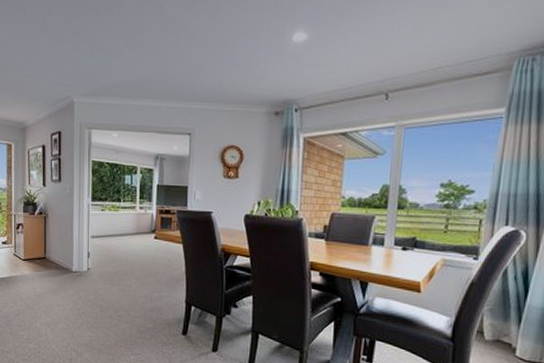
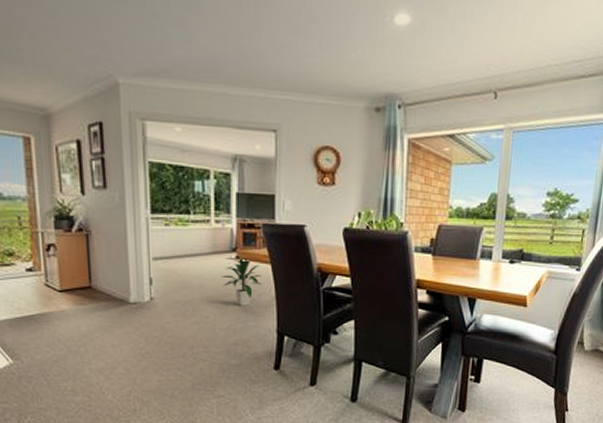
indoor plant: none [142,237,175,279] -> present [220,257,262,306]

